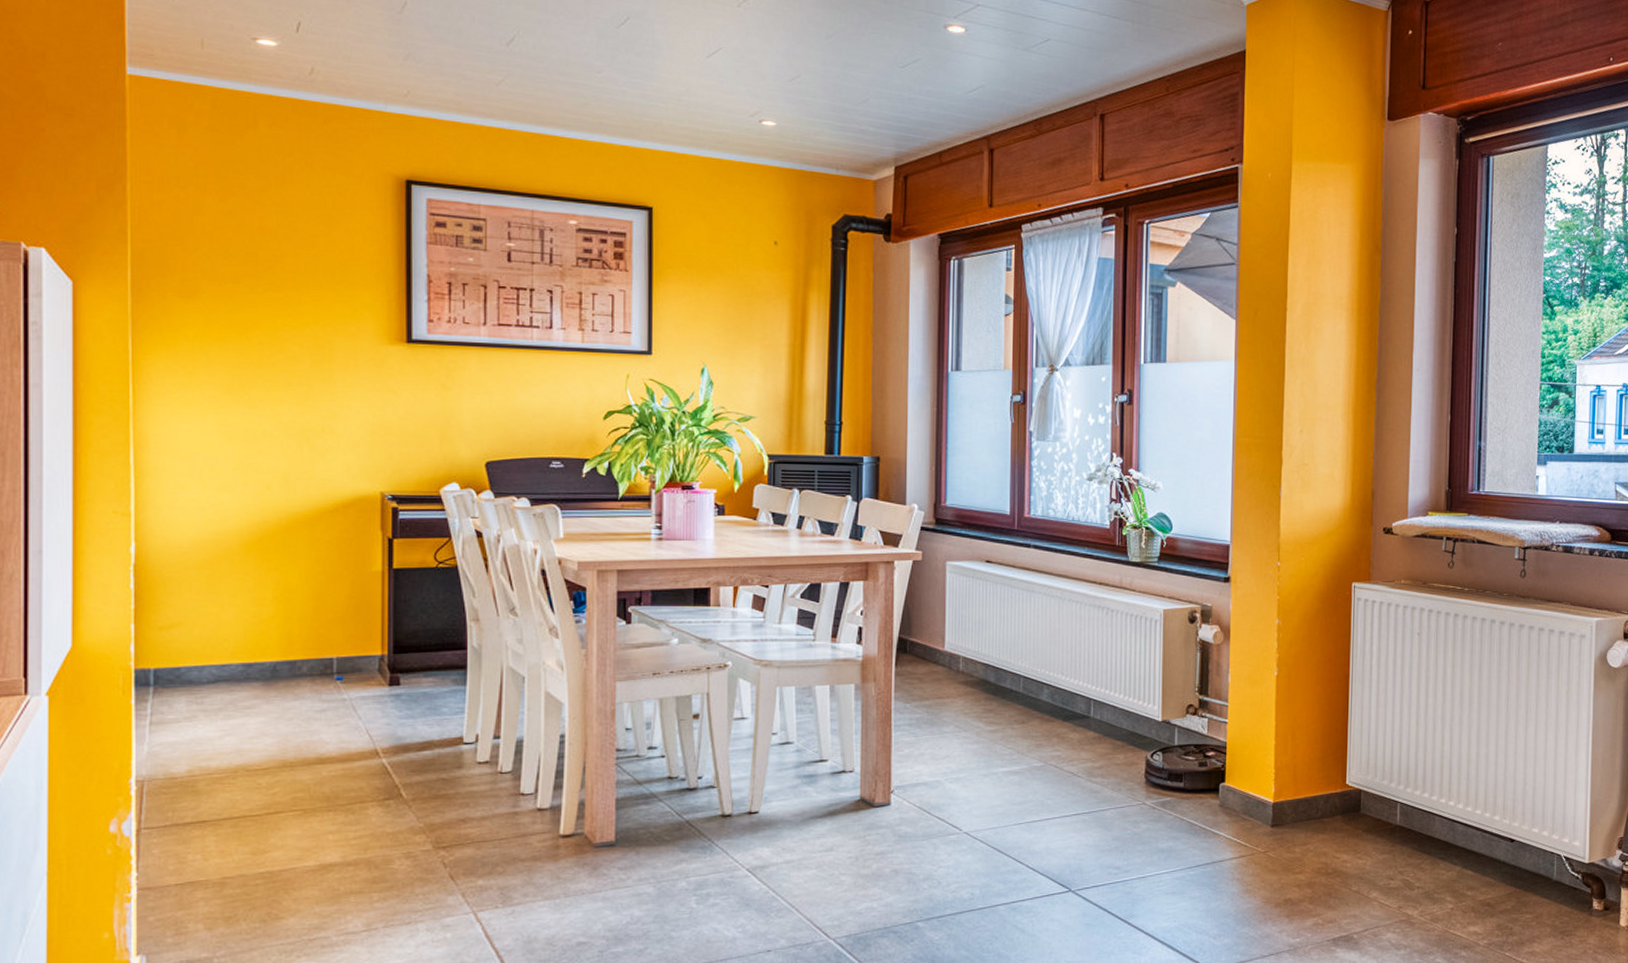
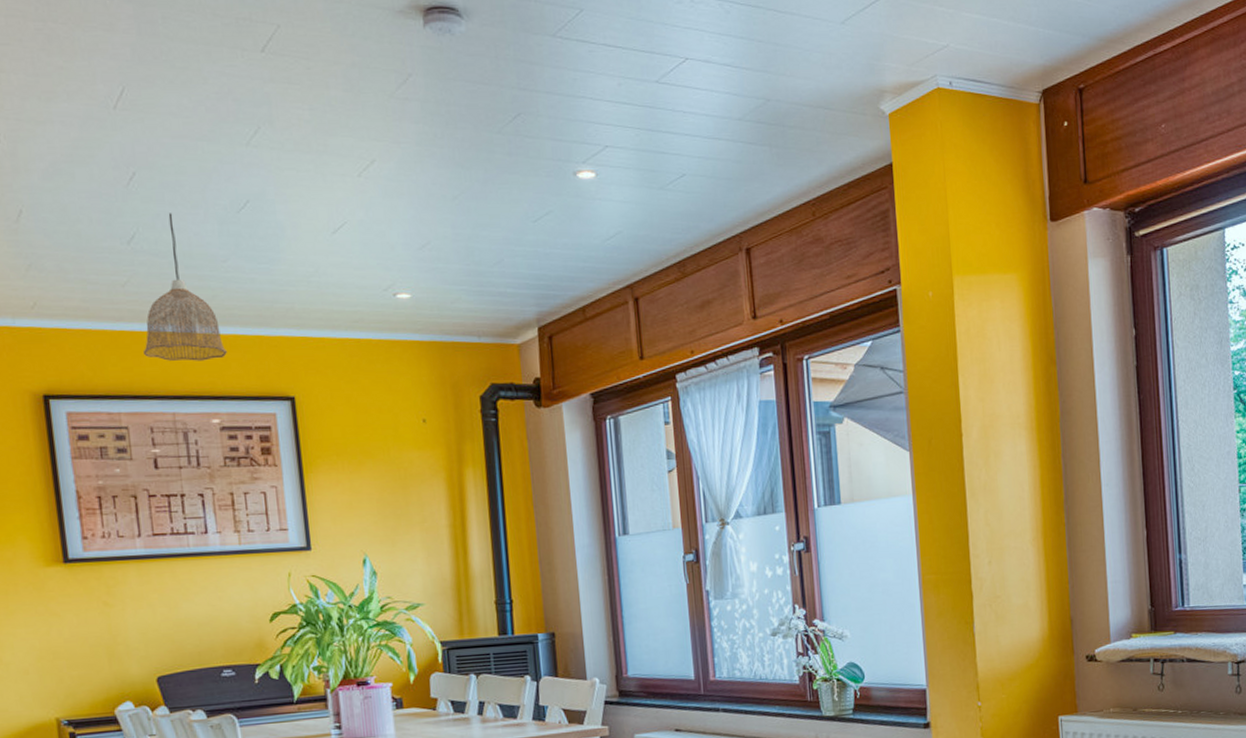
pendant lamp: none [510,21,591,164] -> present [144,213,227,361]

